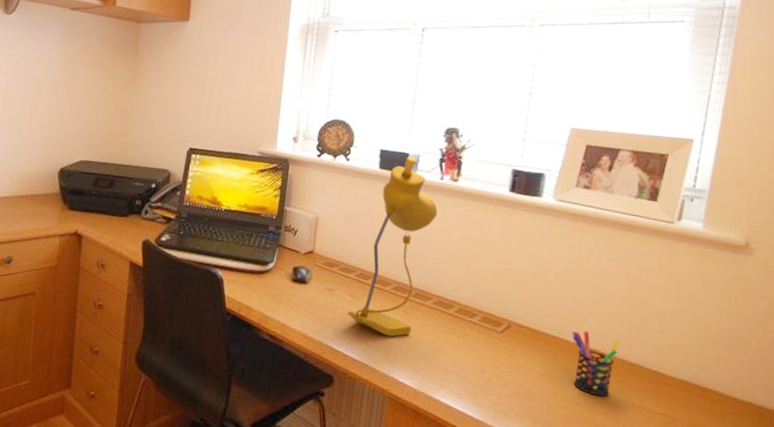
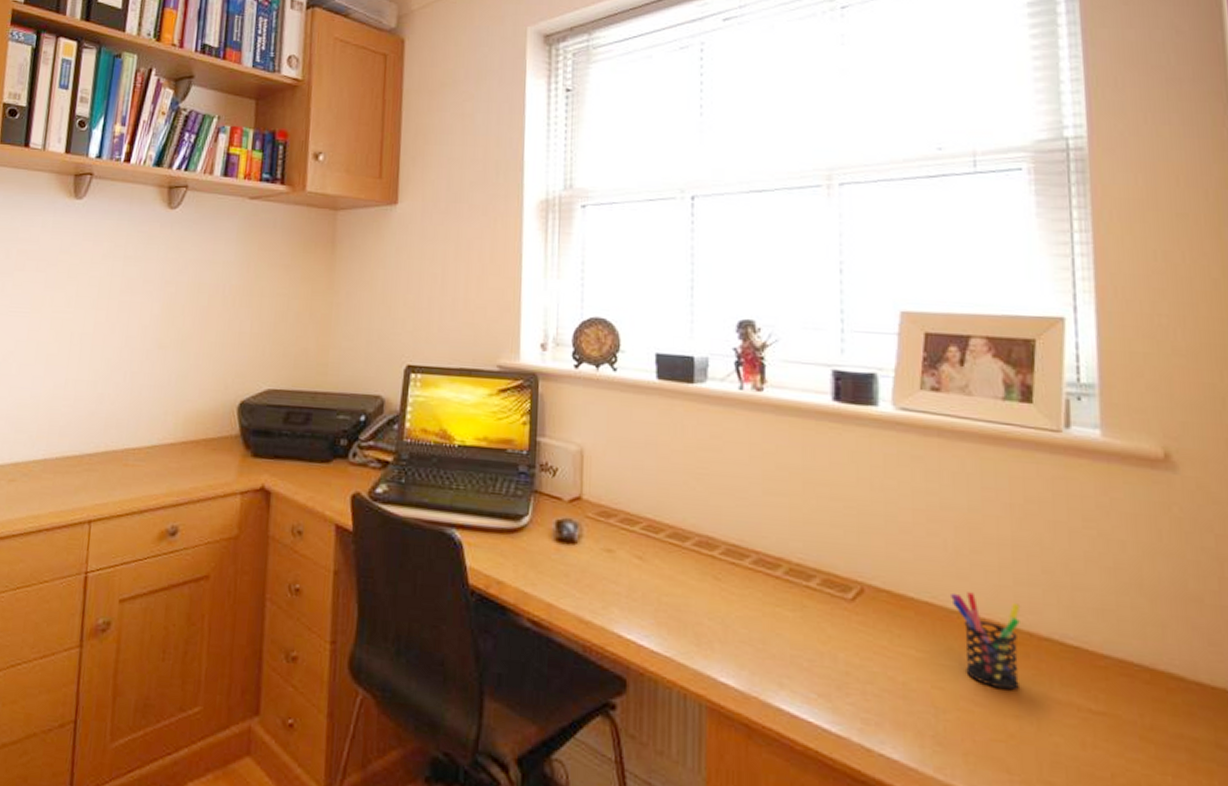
desk lamp: present [347,156,438,337] -> none [635,360,741,615]

